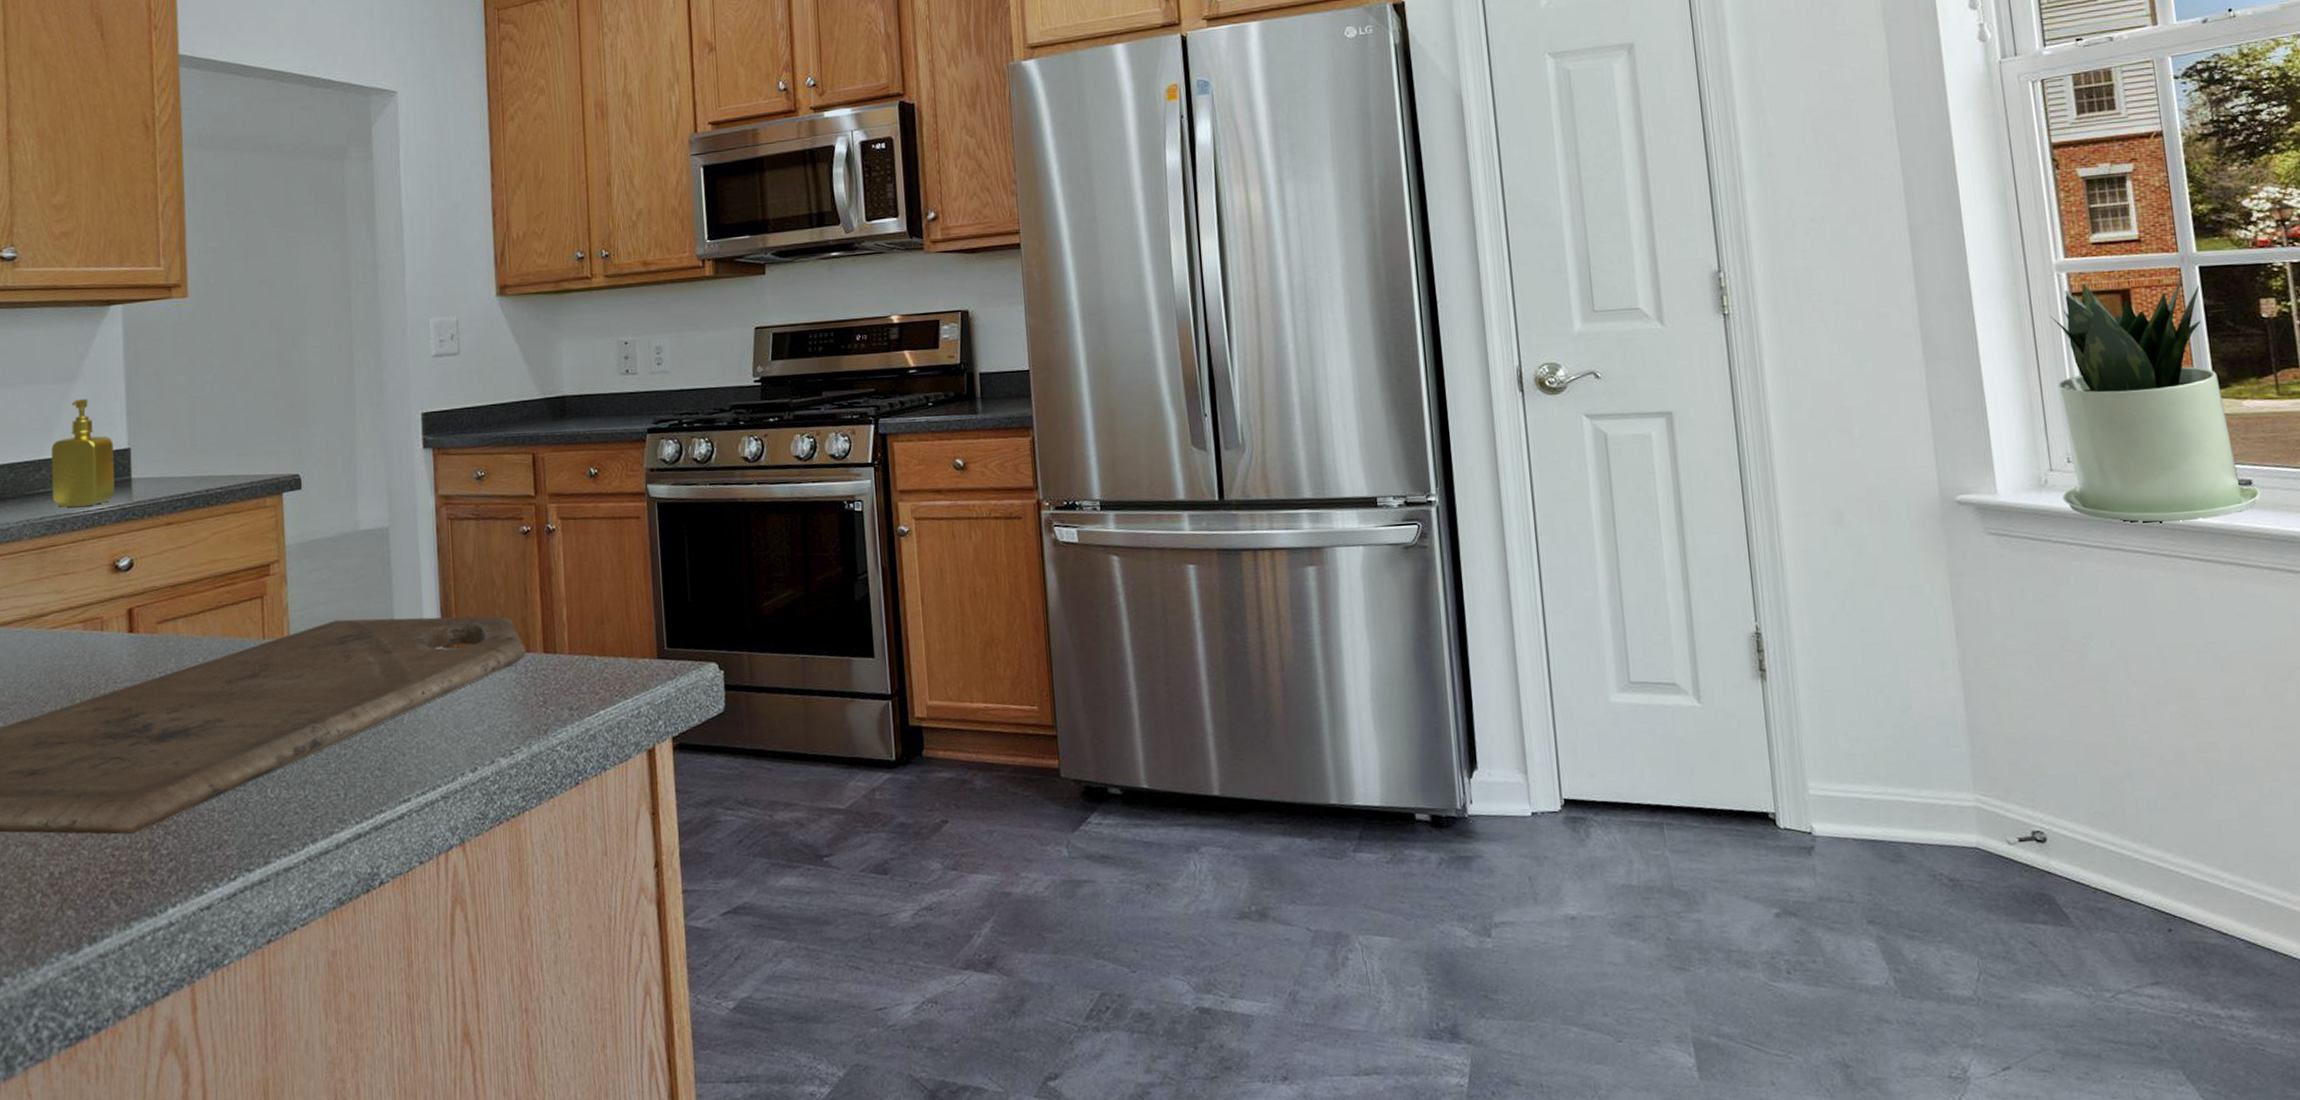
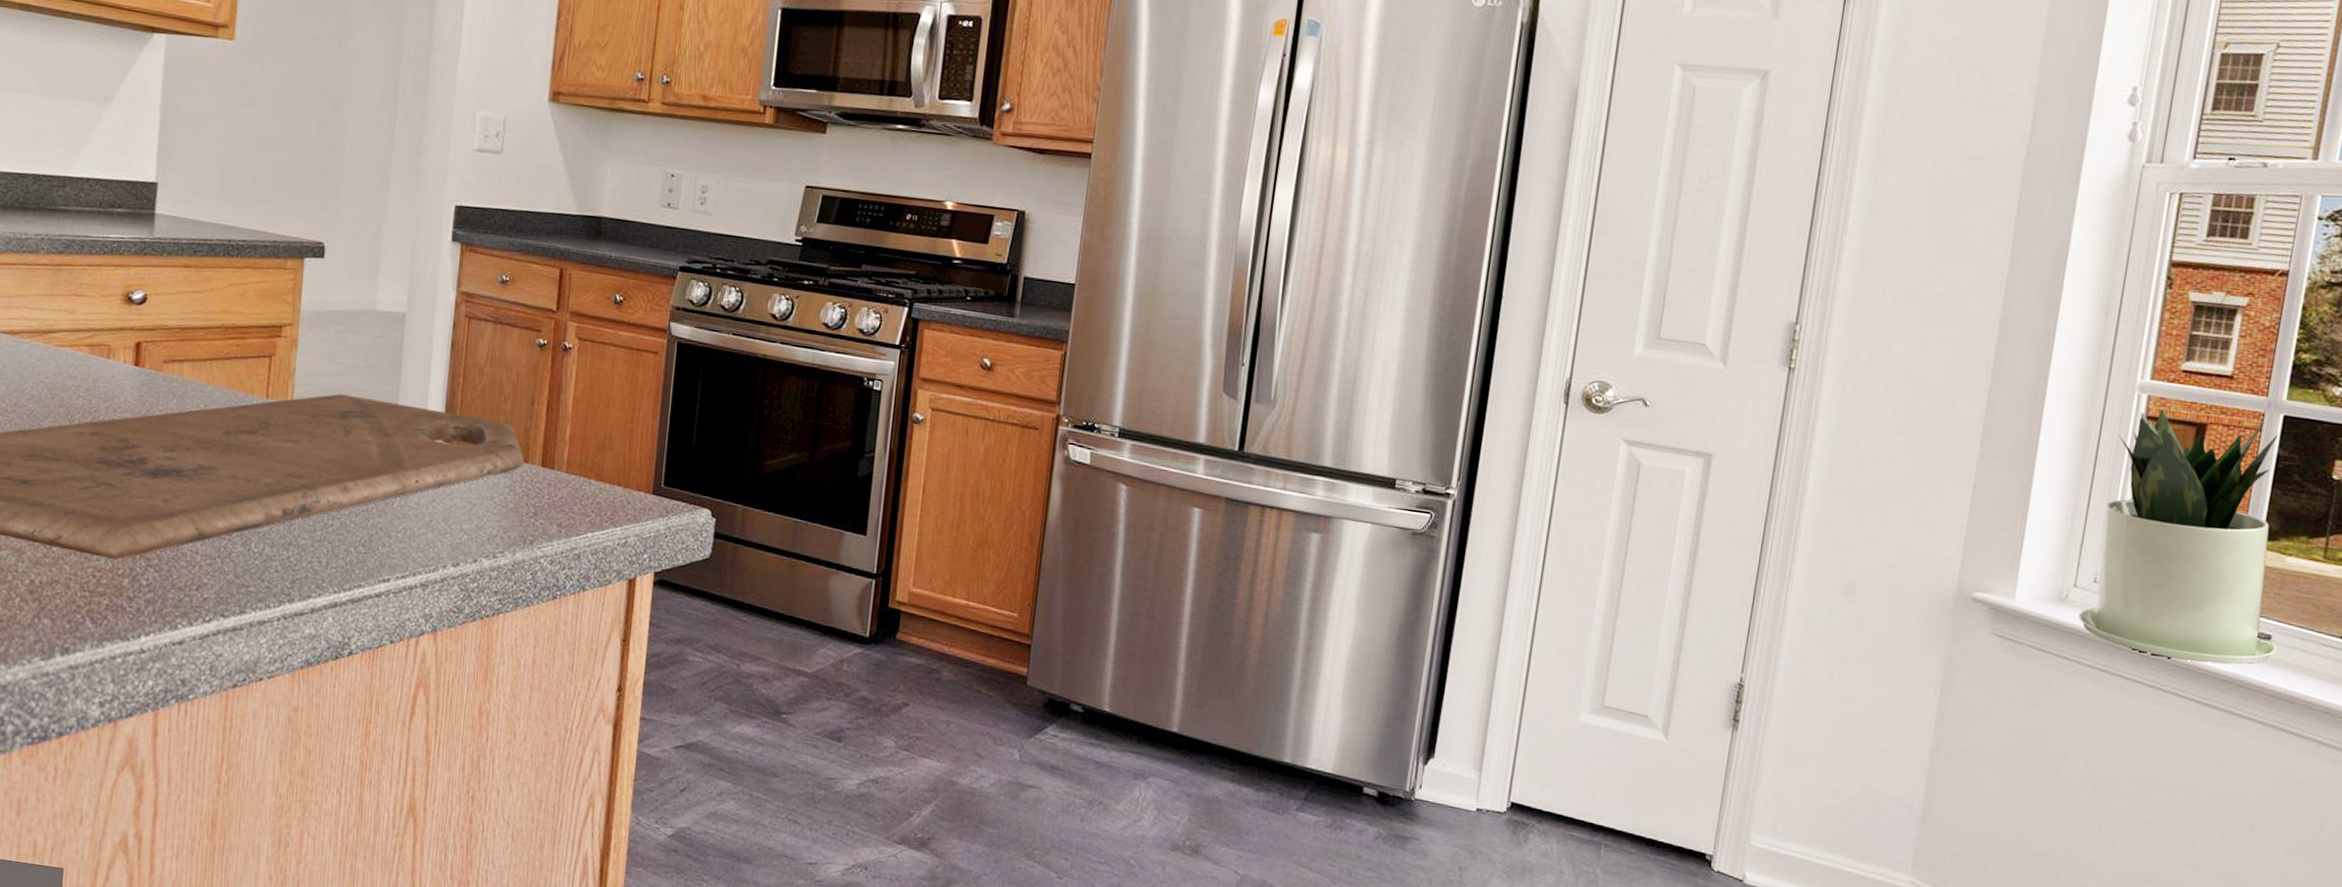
soap dispenser: present [51,399,115,508] -> none [73,123,141,233]

